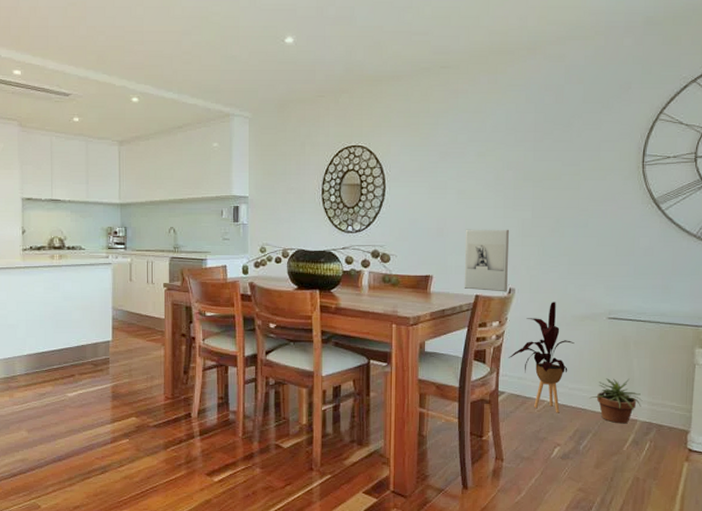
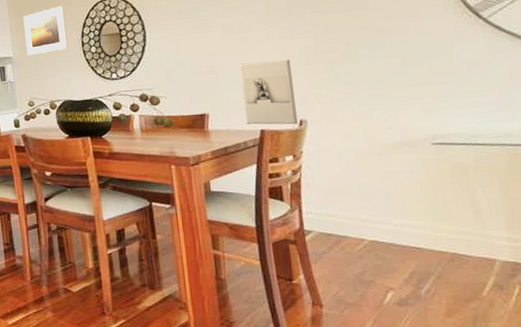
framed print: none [264,147,308,198] -> present [23,5,68,56]
house plant: present [509,302,575,413] -> none [311,130,393,253]
potted plant: present [589,378,643,424] -> none [423,211,499,264]

